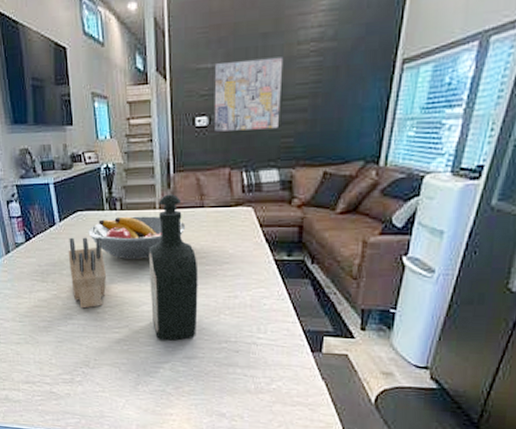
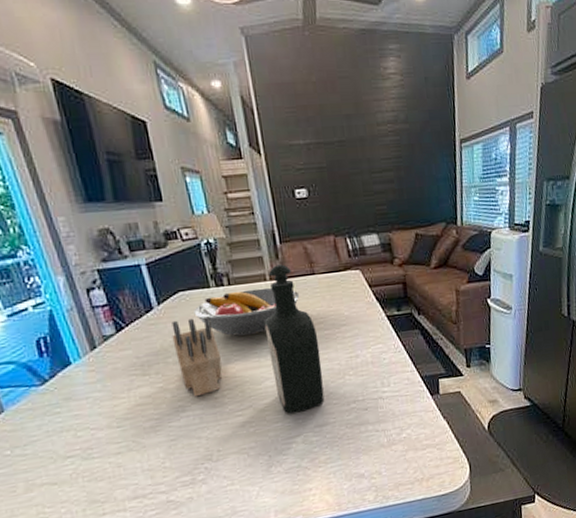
wall art: present [213,57,284,132] -> none [306,135,372,203]

